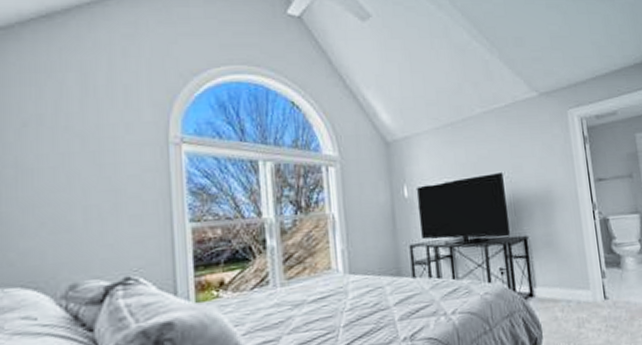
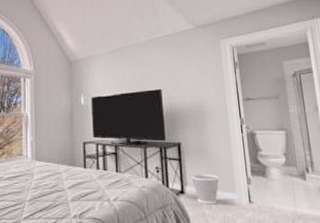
wastebasket: none [540,270,572,306] -> present [190,174,219,205]

